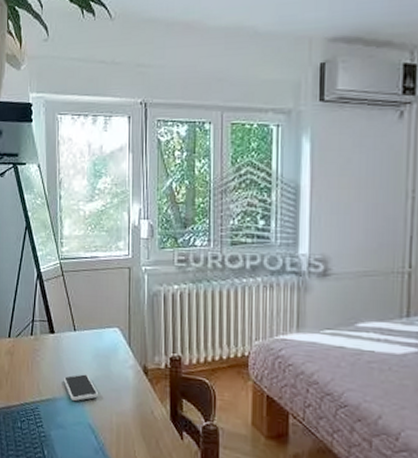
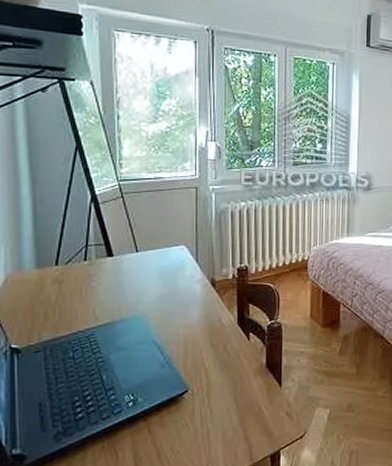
smartphone: present [63,374,99,401] -> none [124,293,165,321]

